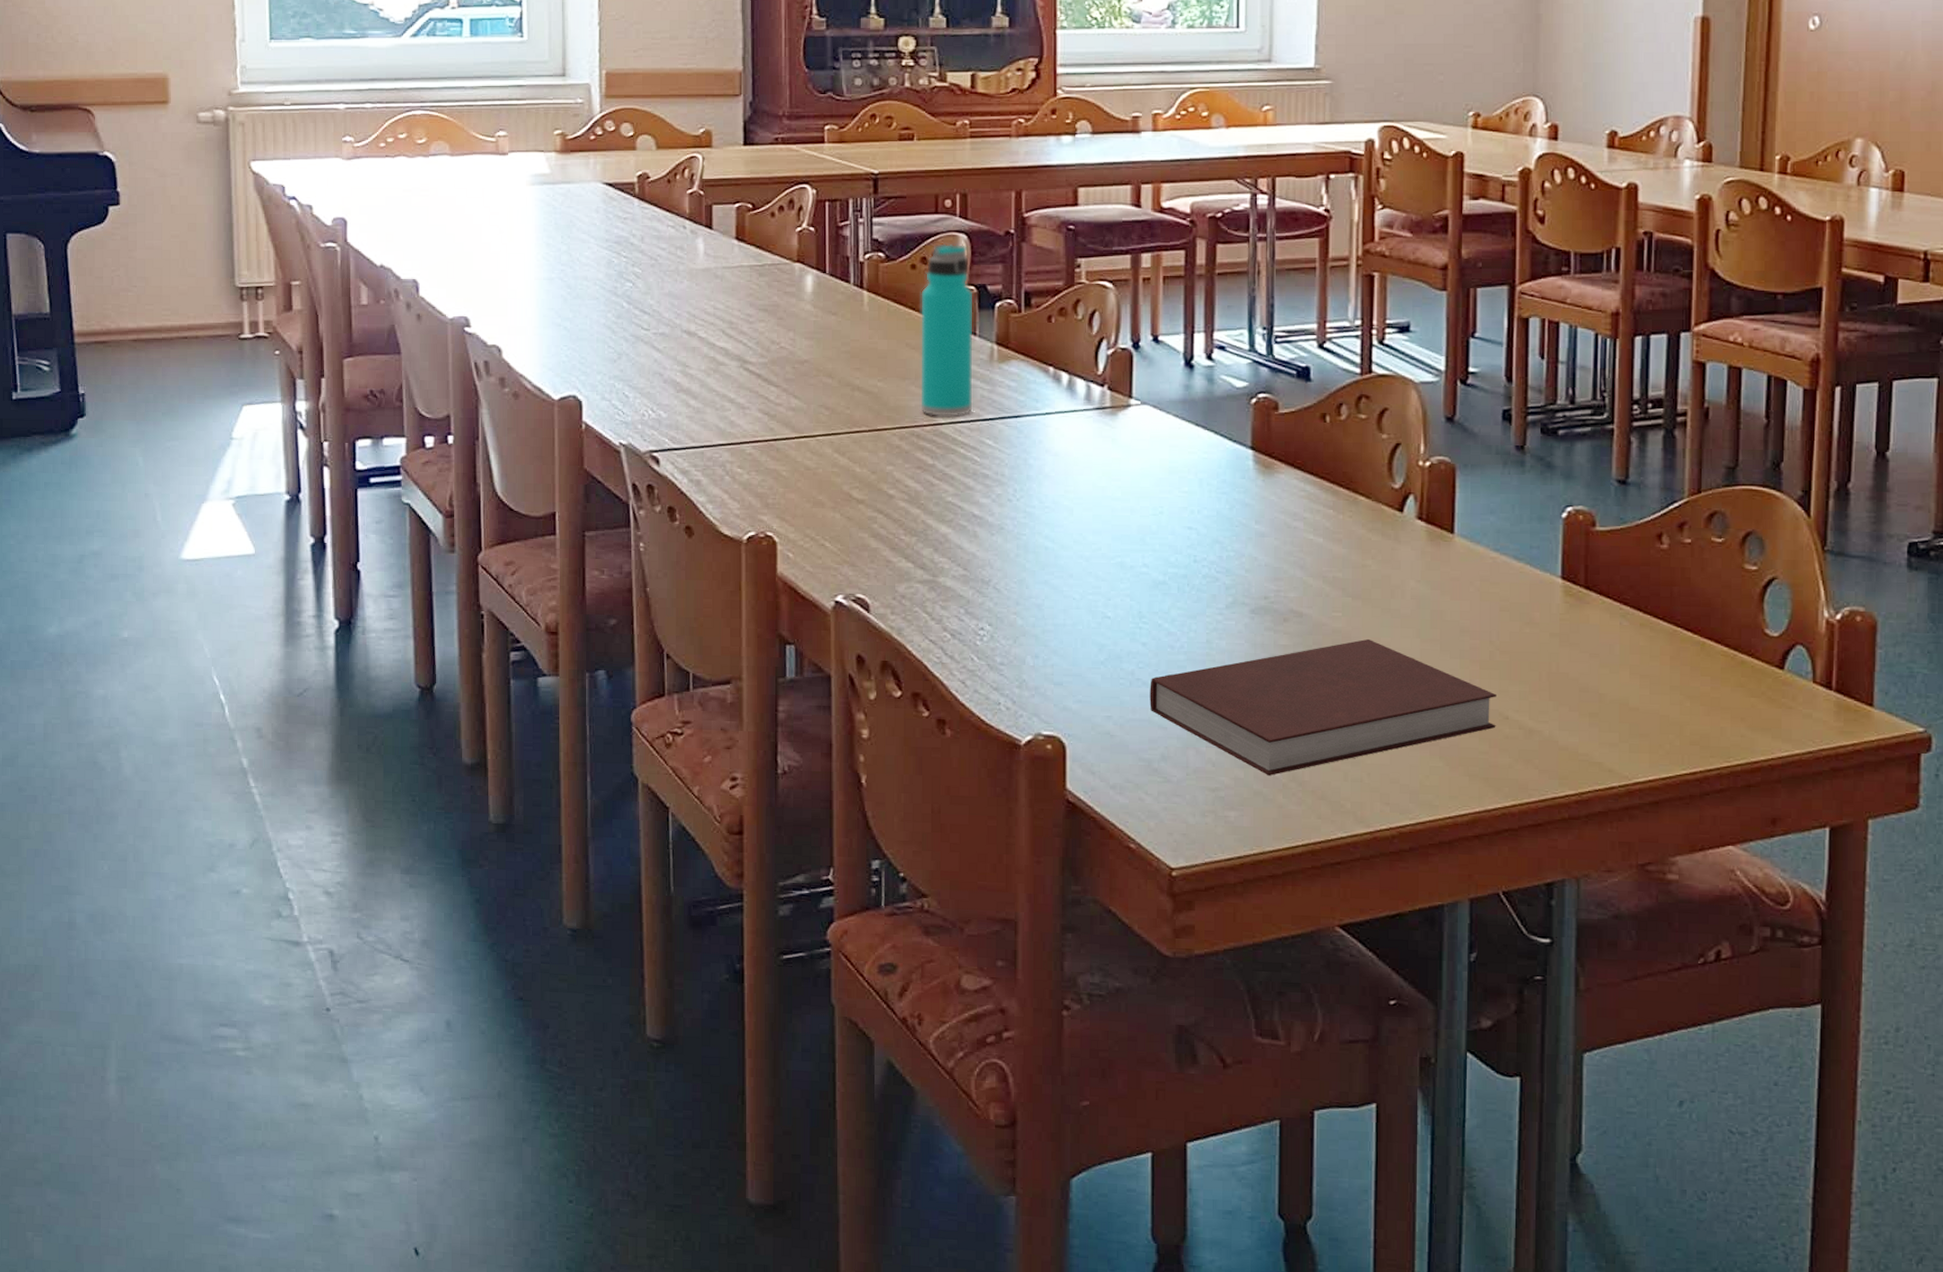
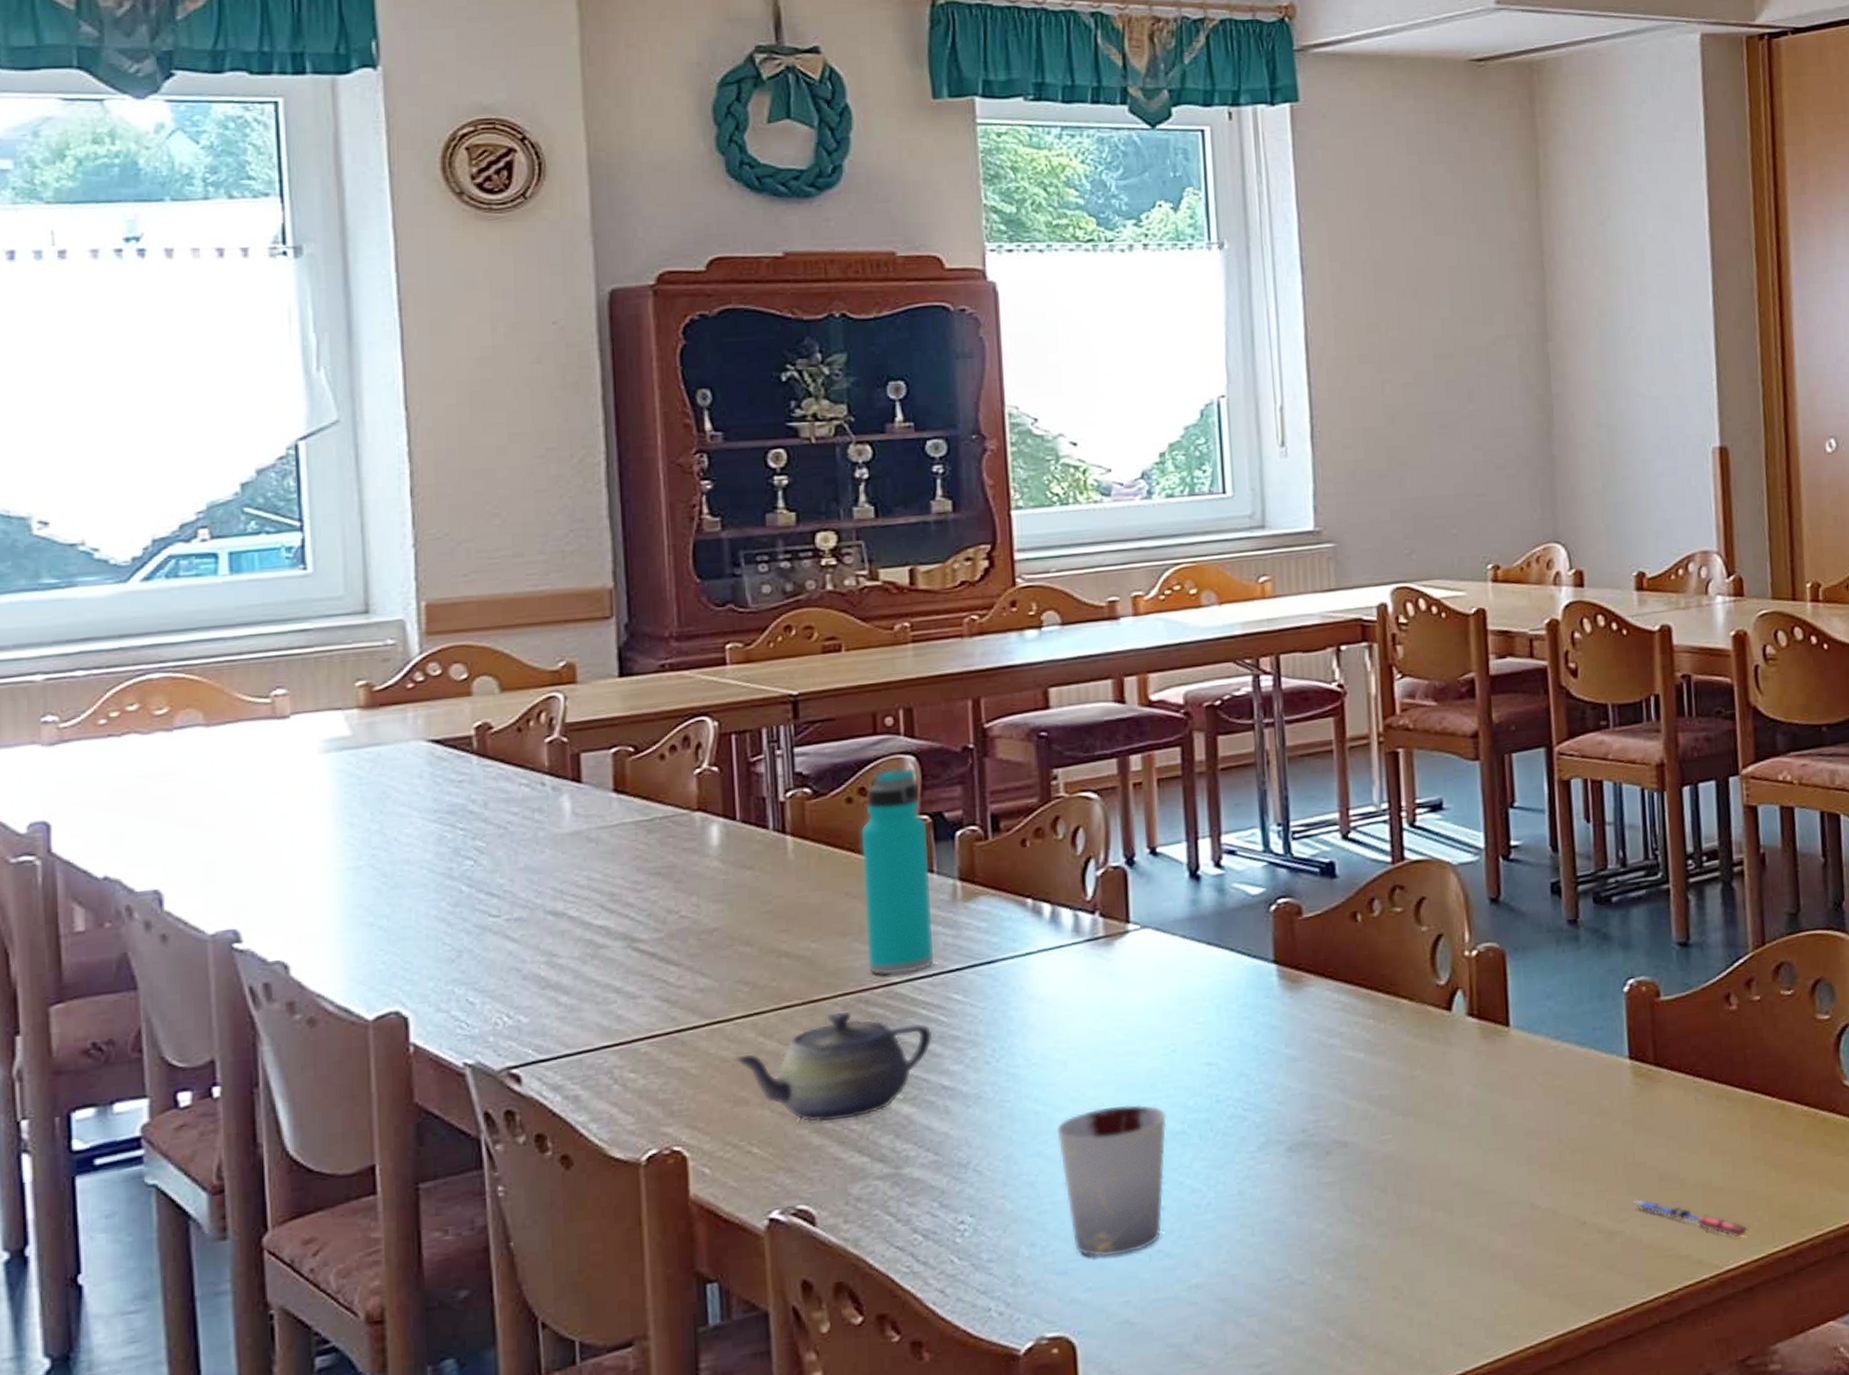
teapot: none [814,441,968,530] -> present [733,1011,933,1122]
cup: none [1061,551,1151,678] -> present [1056,1104,1167,1258]
notebook: present [1150,638,1496,776] -> none [1174,1159,1573,1337]
pen: none [1551,704,1659,755] -> present [1631,1198,1748,1238]

